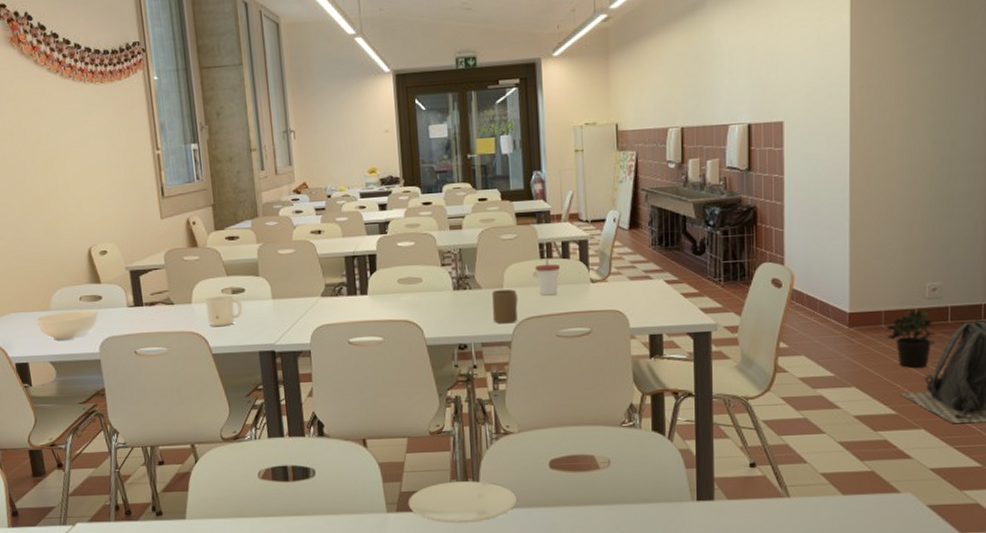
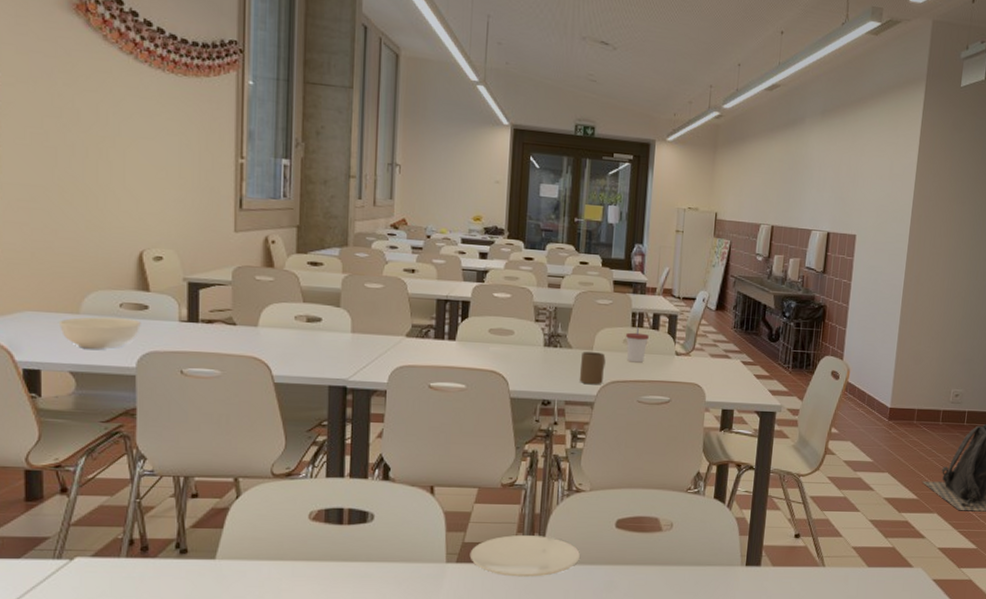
mug: present [205,296,242,327] -> none [274,322,316,355]
potted plant: present [886,310,936,369] -> none [917,411,955,461]

